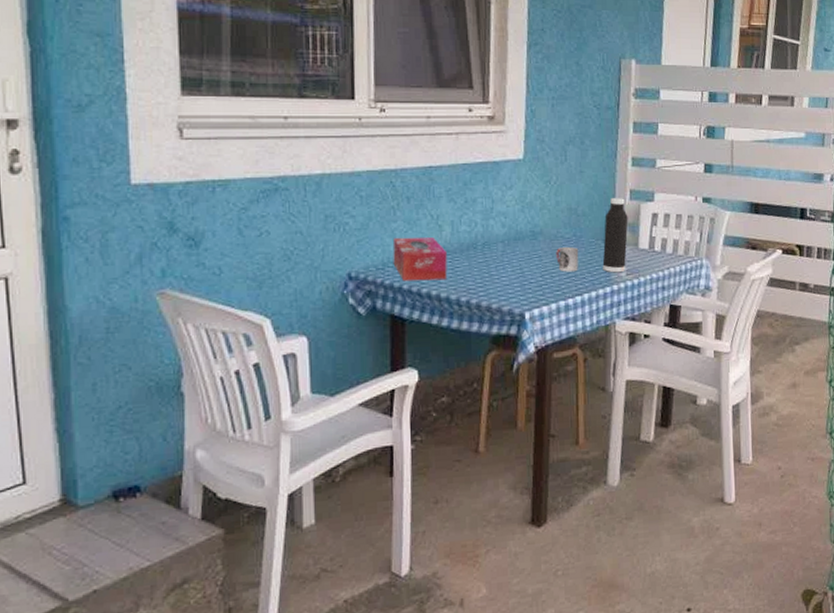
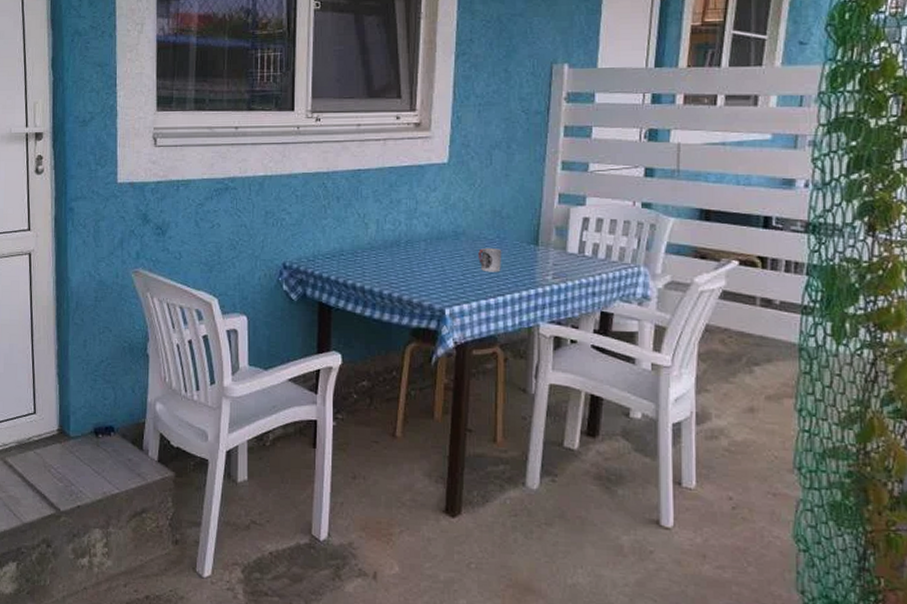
tissue box: present [392,237,447,282] -> none [323,233,372,273]
water bottle: present [602,198,629,273] -> none [527,201,556,276]

